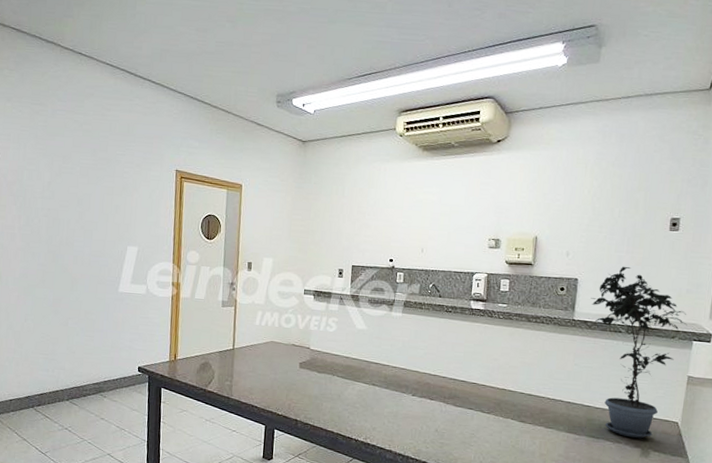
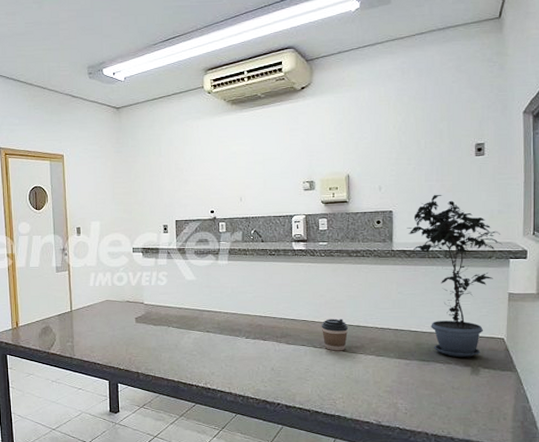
coffee cup: none [491,384,520,419] -> present [321,318,349,351]

